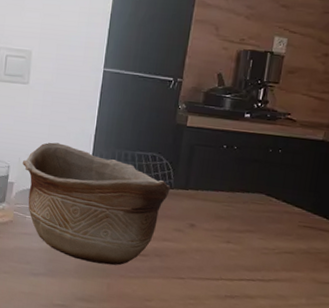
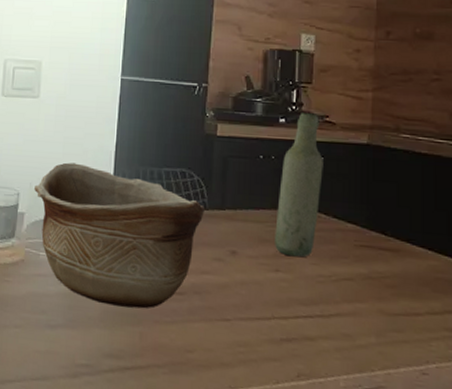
bottle: none [228,108,282,233] -> present [275,112,323,258]

